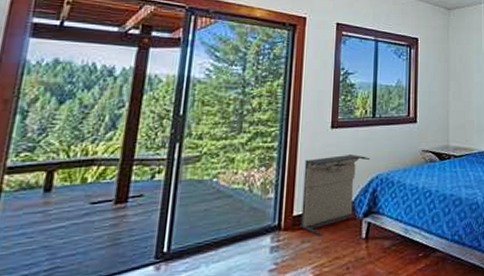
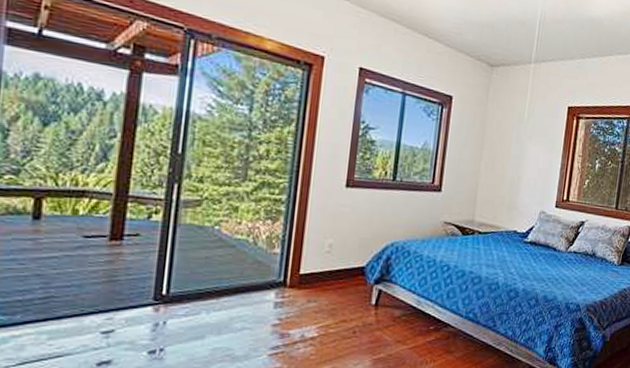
laundry hamper: present [301,153,371,236] -> none [307,216,387,298]

